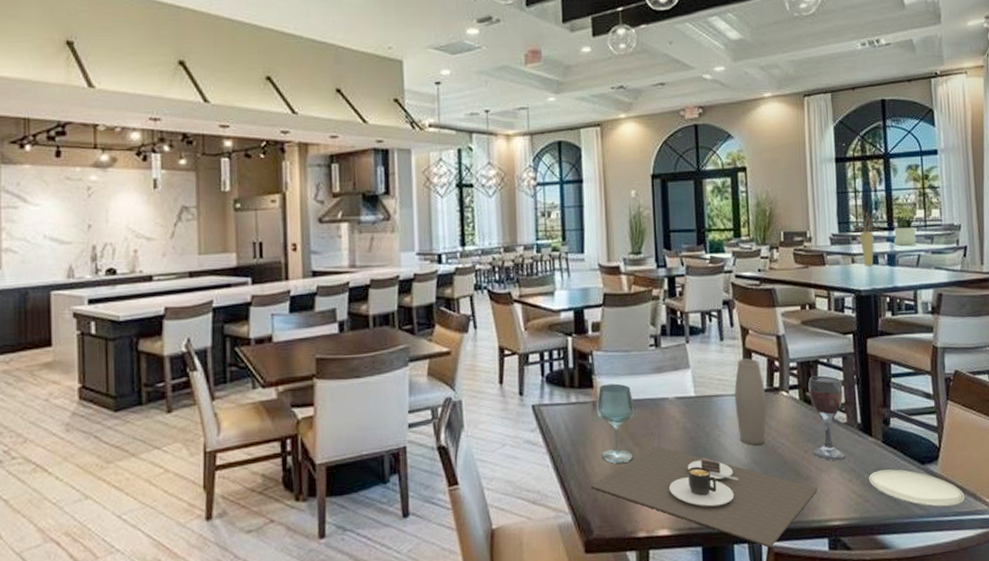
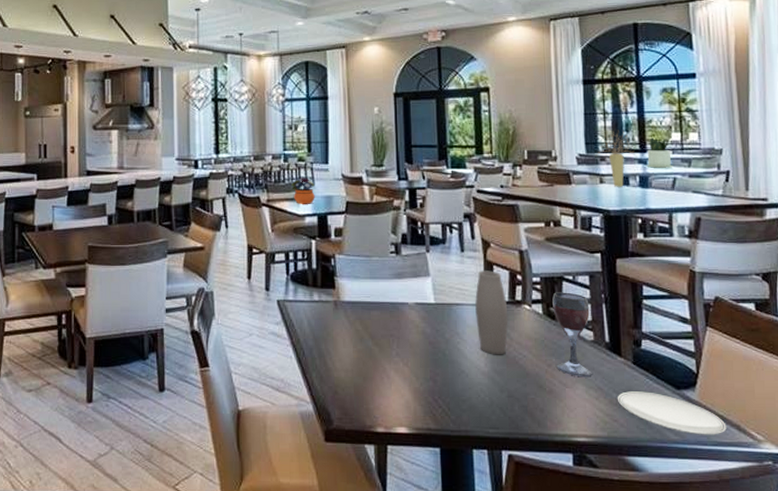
flower arrangement: none [545,269,571,299] -> present [291,178,315,204]
place setting: present [590,446,819,549] -> none [331,347,563,457]
wine glass: present [596,383,635,464] -> none [337,286,375,361]

